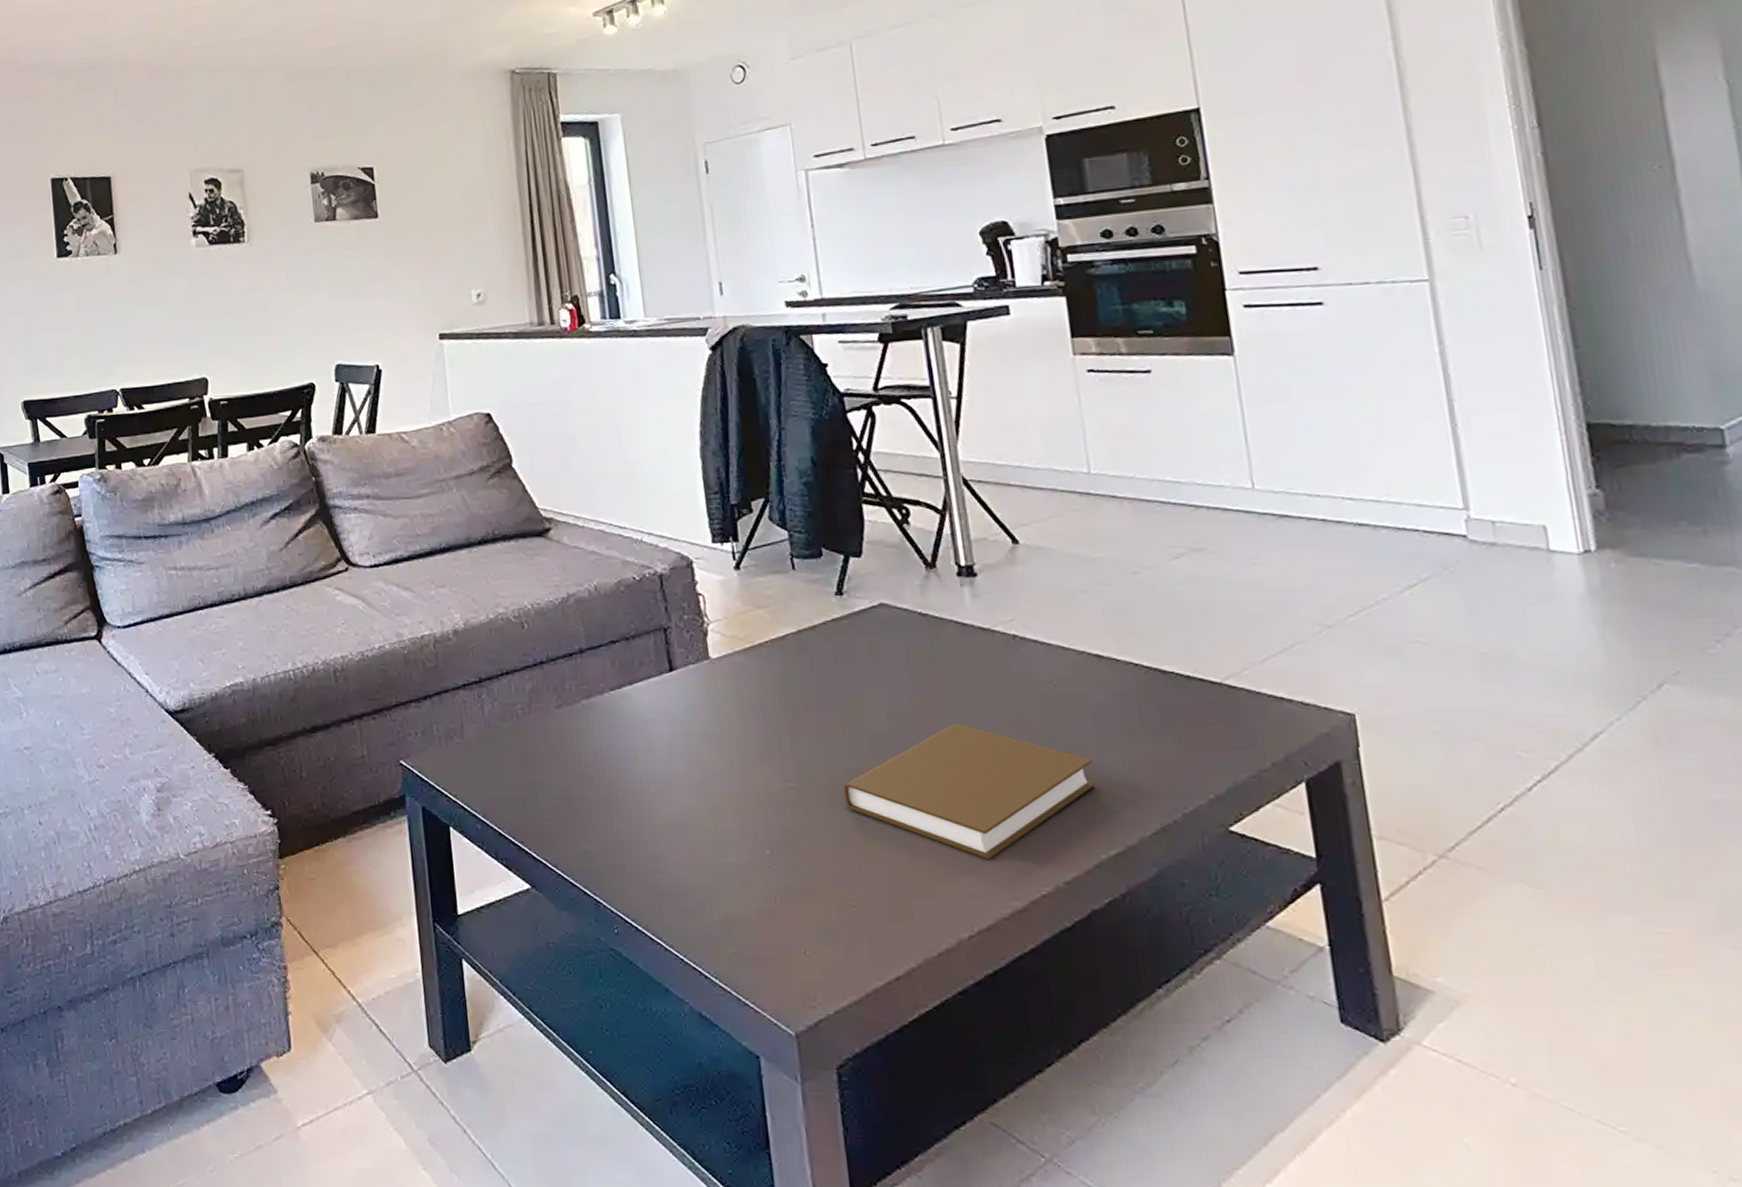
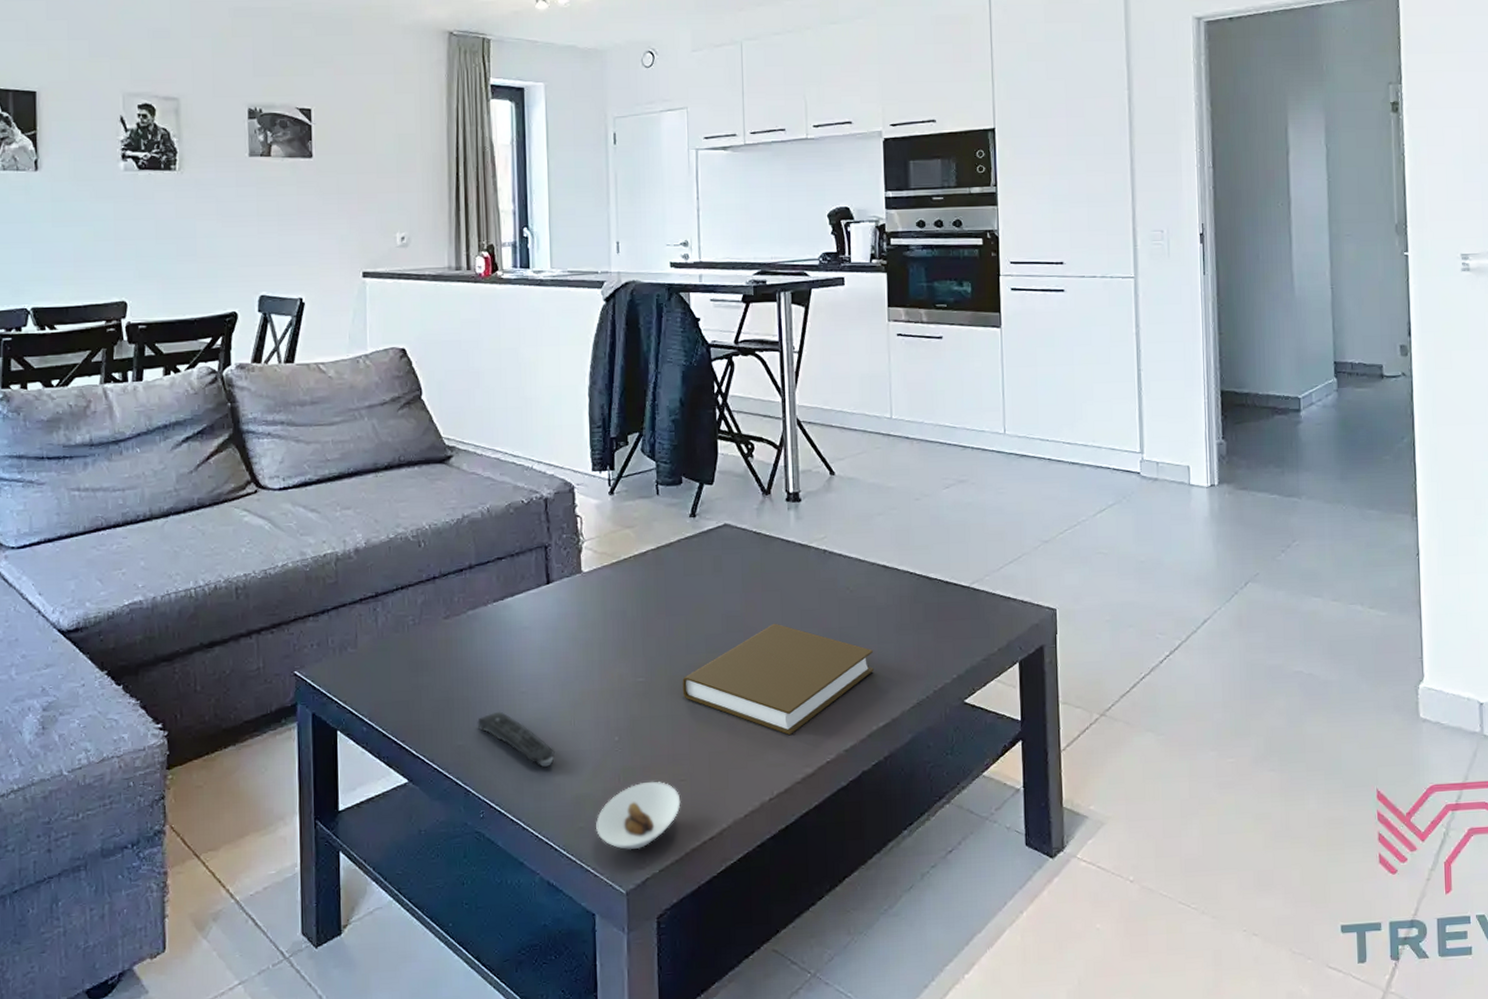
remote control: none [602,814,697,880] -> present [477,711,556,767]
saucer: none [751,905,855,985] -> present [596,781,681,850]

